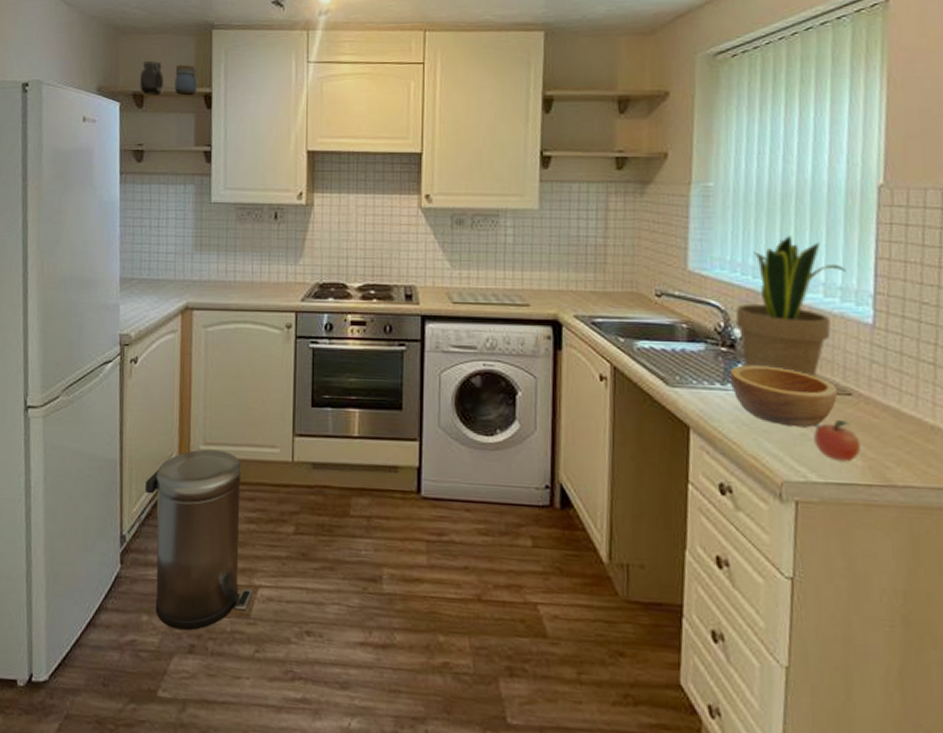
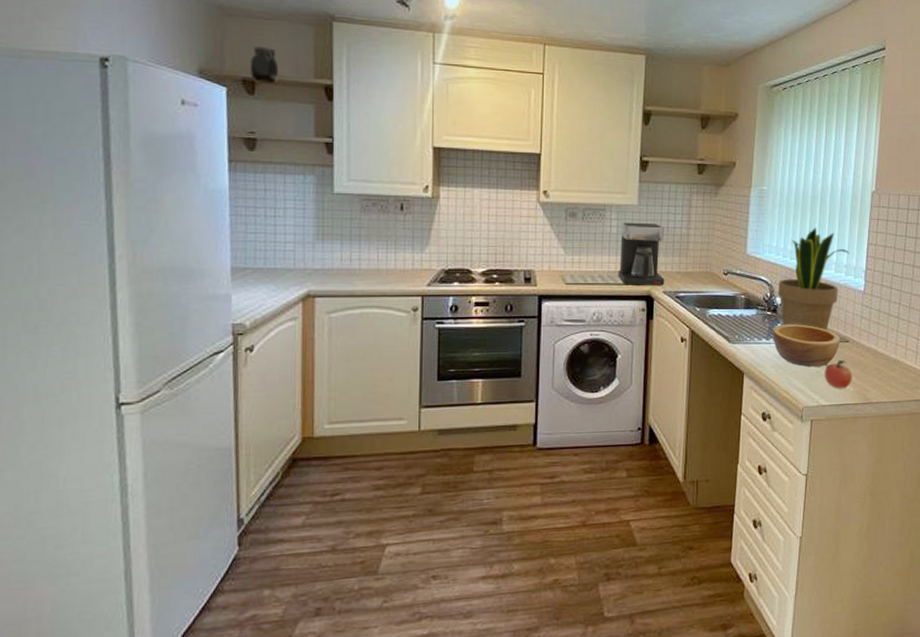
pedal bin: present [144,449,254,631] -> none [264,427,382,597]
jar: present [174,64,199,96] -> none [291,53,319,87]
coffee maker: none [515,230,576,309] -> present [618,222,665,286]

